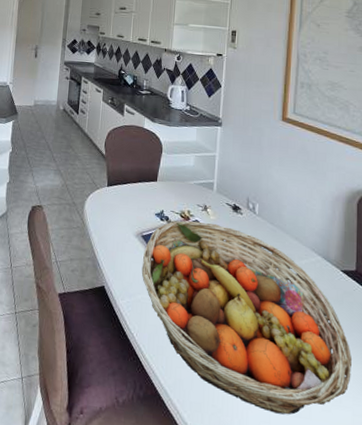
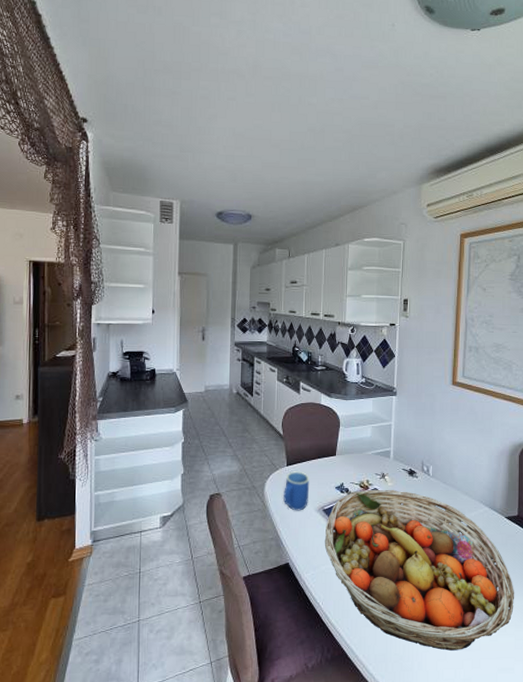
mug: none [102,192,130,234] -> present [283,471,310,511]

